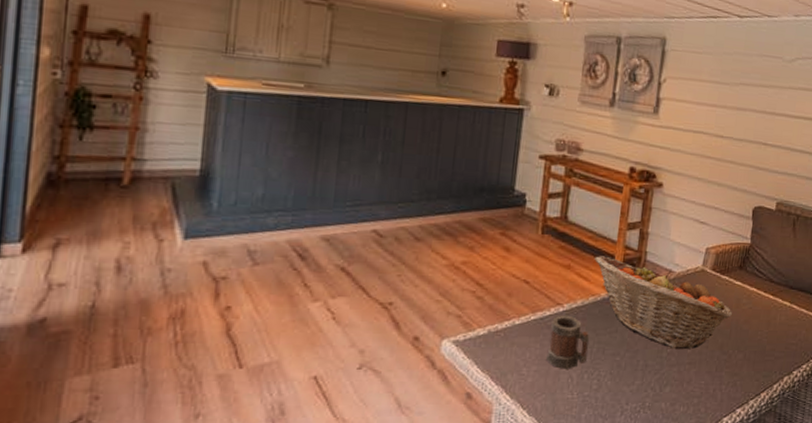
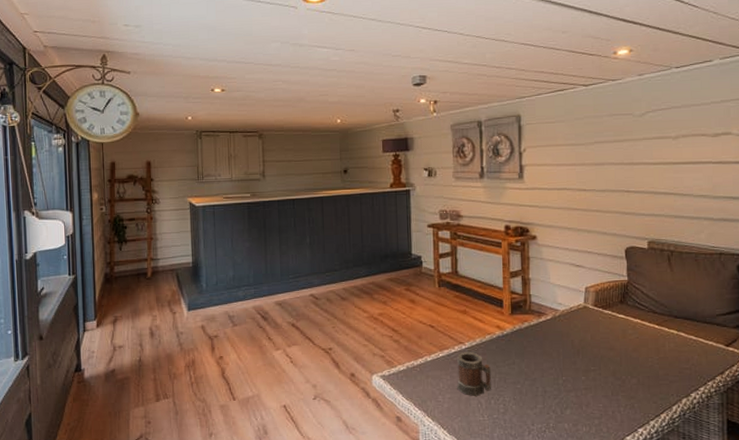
fruit basket: present [595,256,732,349] -> none [486,301,620,376]

